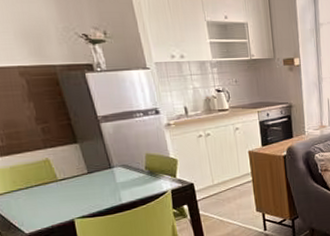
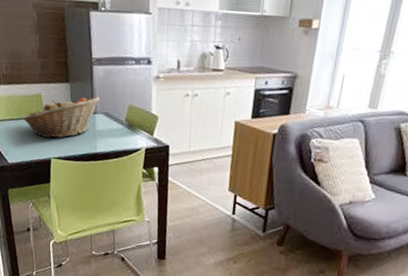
fruit basket: none [33,151,114,201] -> present [23,96,100,138]

